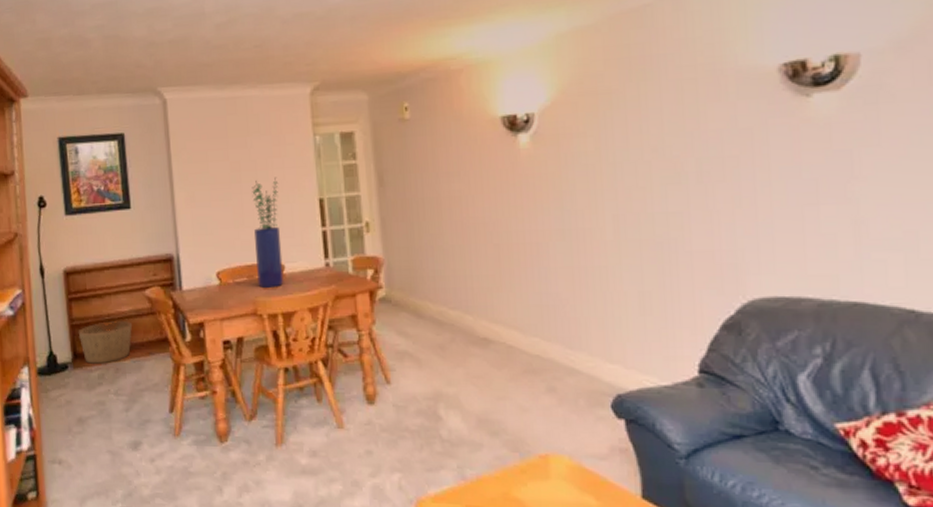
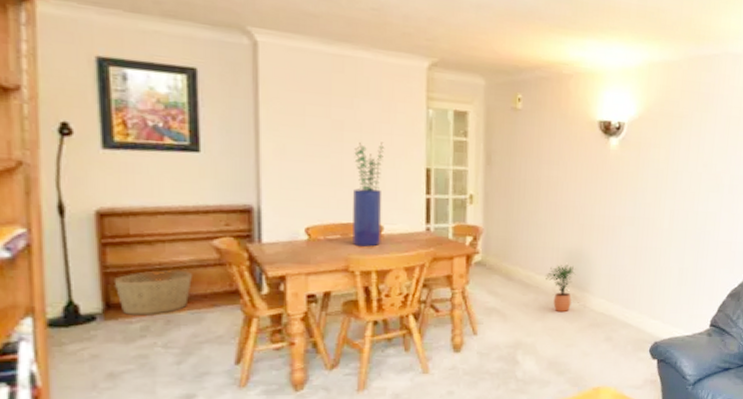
potted plant: none [461,296,497,356] -> present [546,265,576,313]

